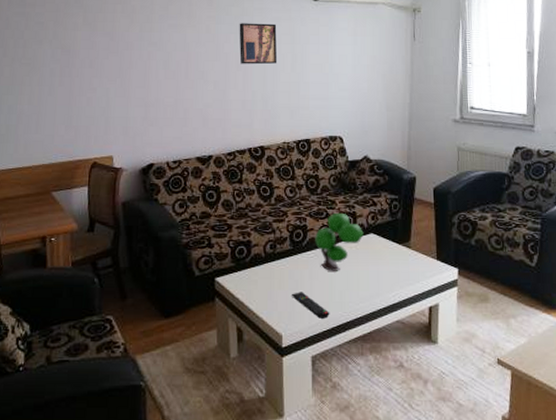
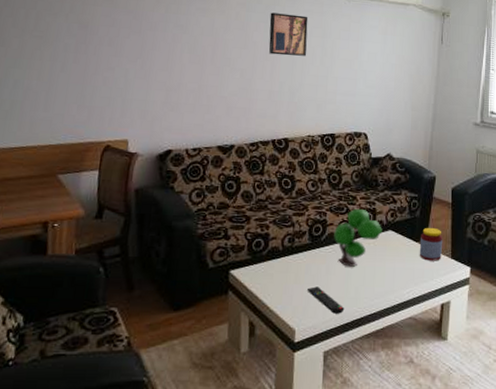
jar: none [403,229,428,263] -> present [419,227,443,261]

